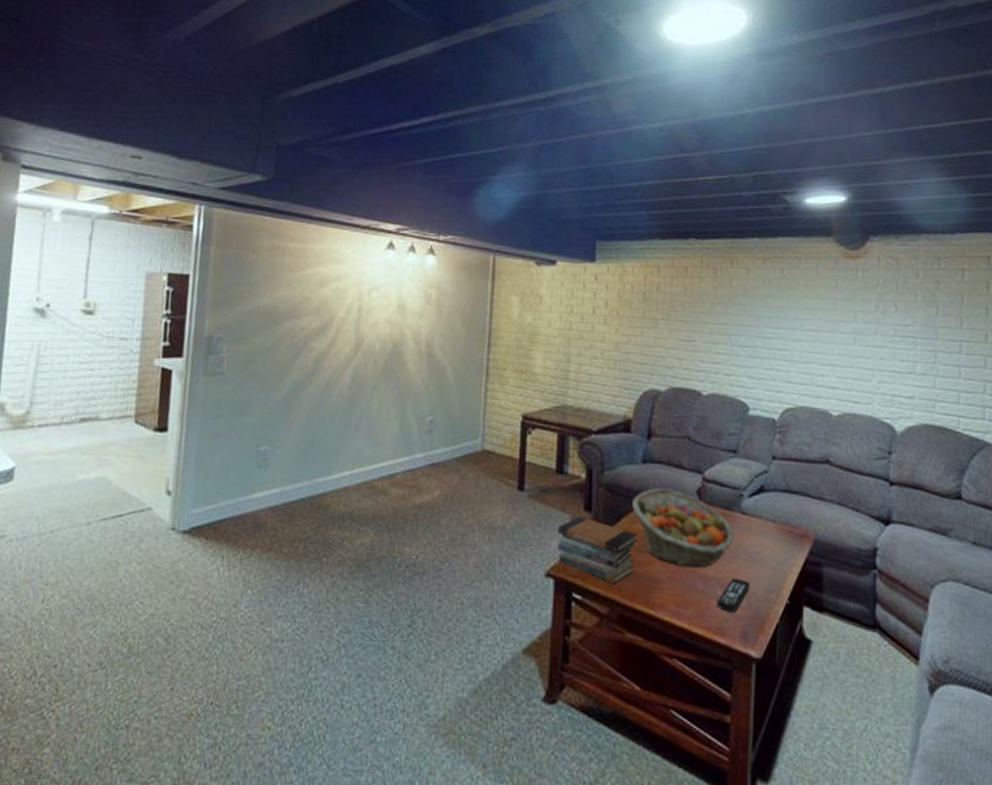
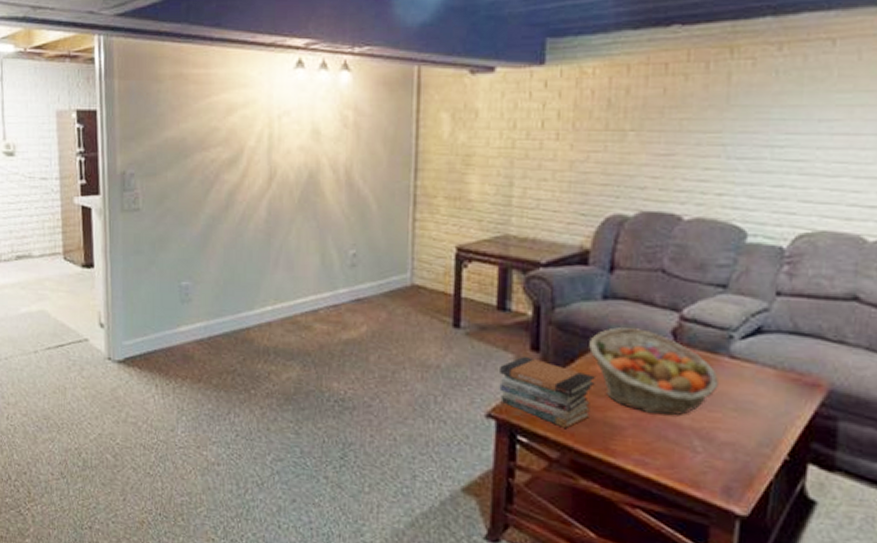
remote control: present [717,577,751,613] -> none [693,428,738,466]

